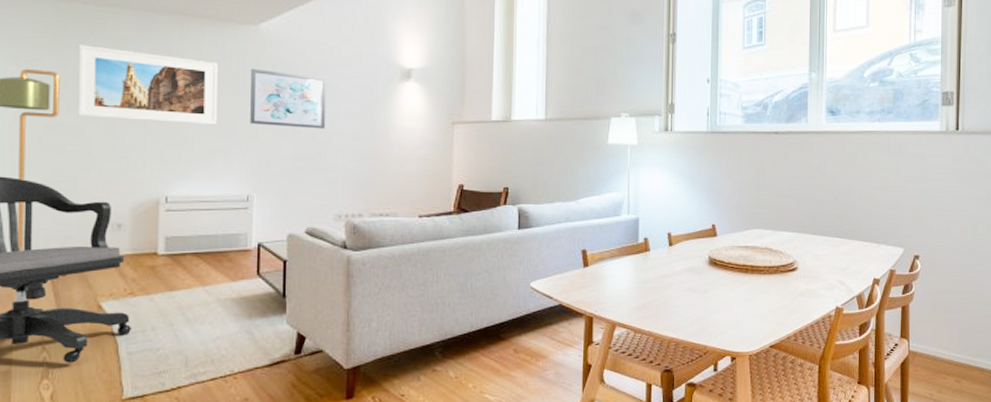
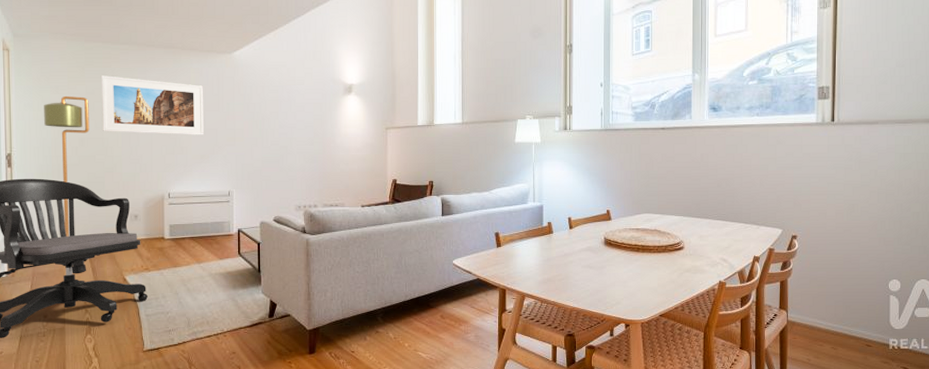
wall art: present [250,69,327,129] -> none [228,90,287,136]

